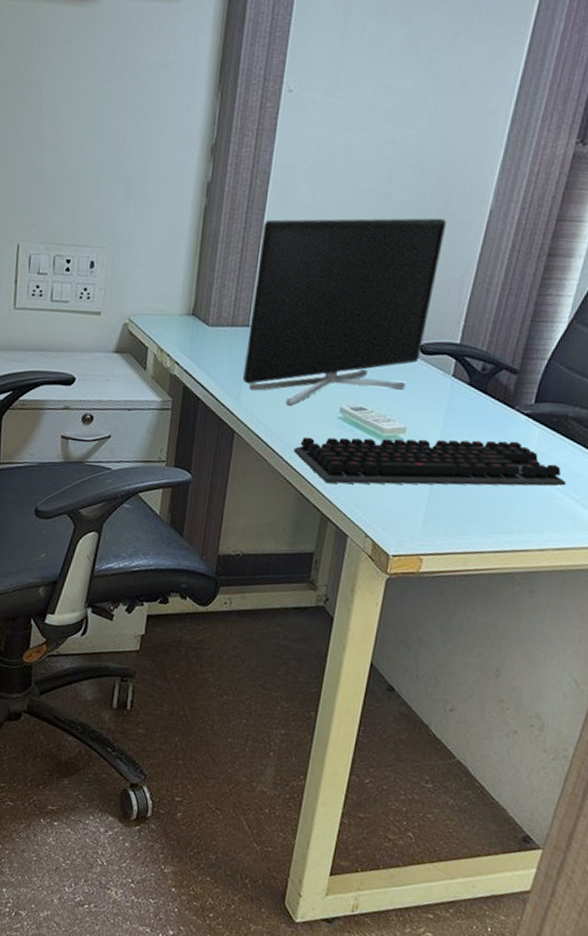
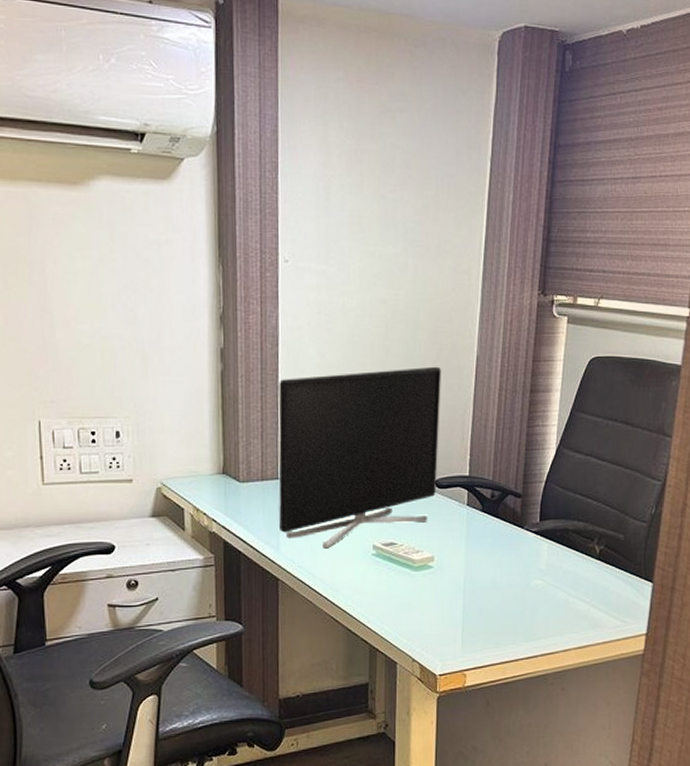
computer keyboard: present [293,436,567,487] -> none [336,557,577,617]

